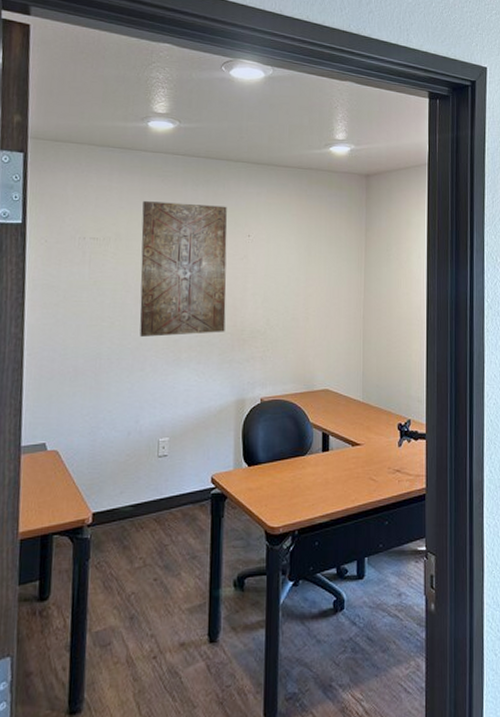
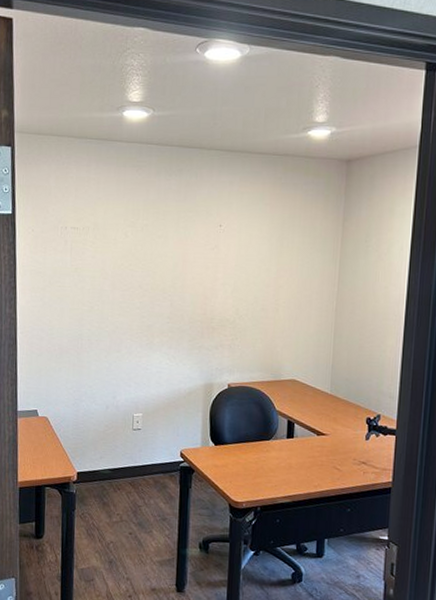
wall art: present [140,201,227,337] -> none [116,192,199,322]

